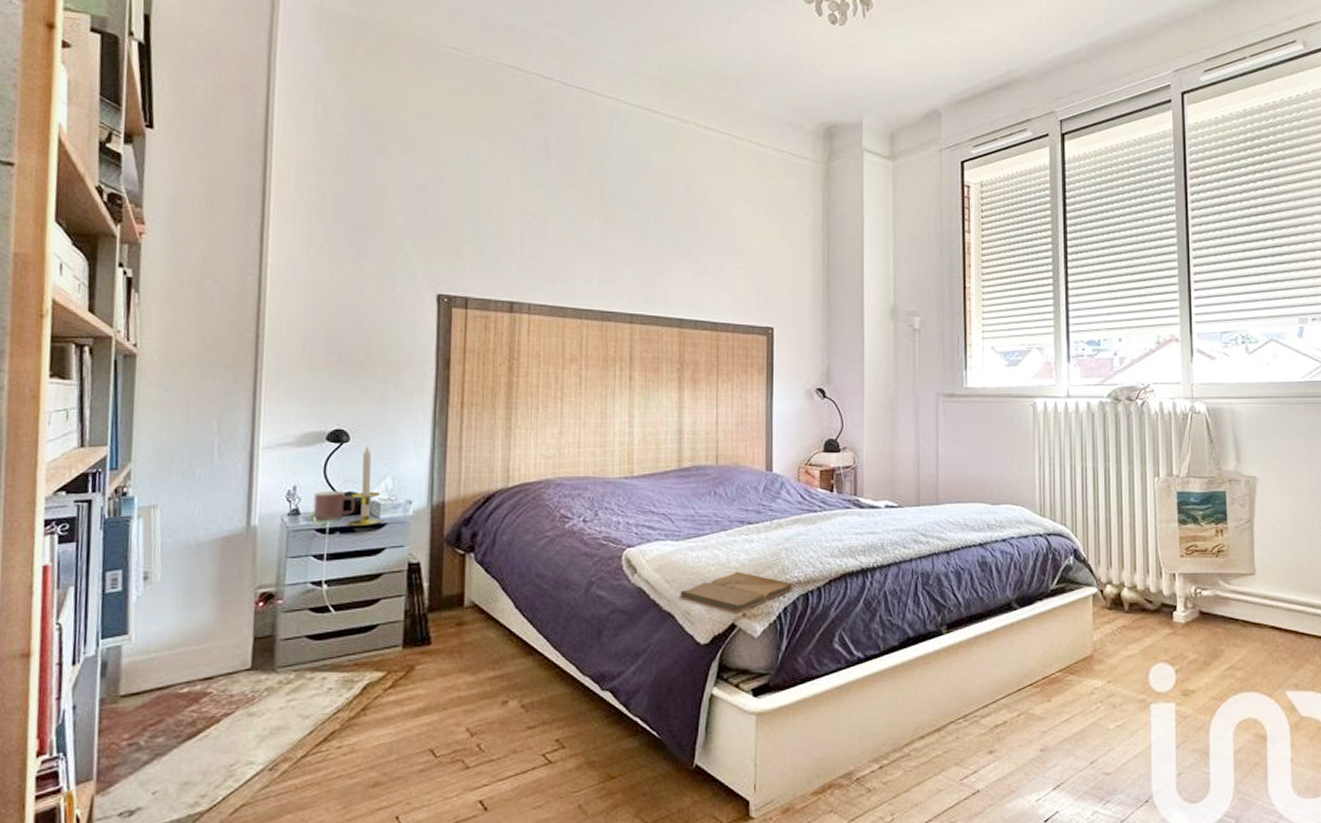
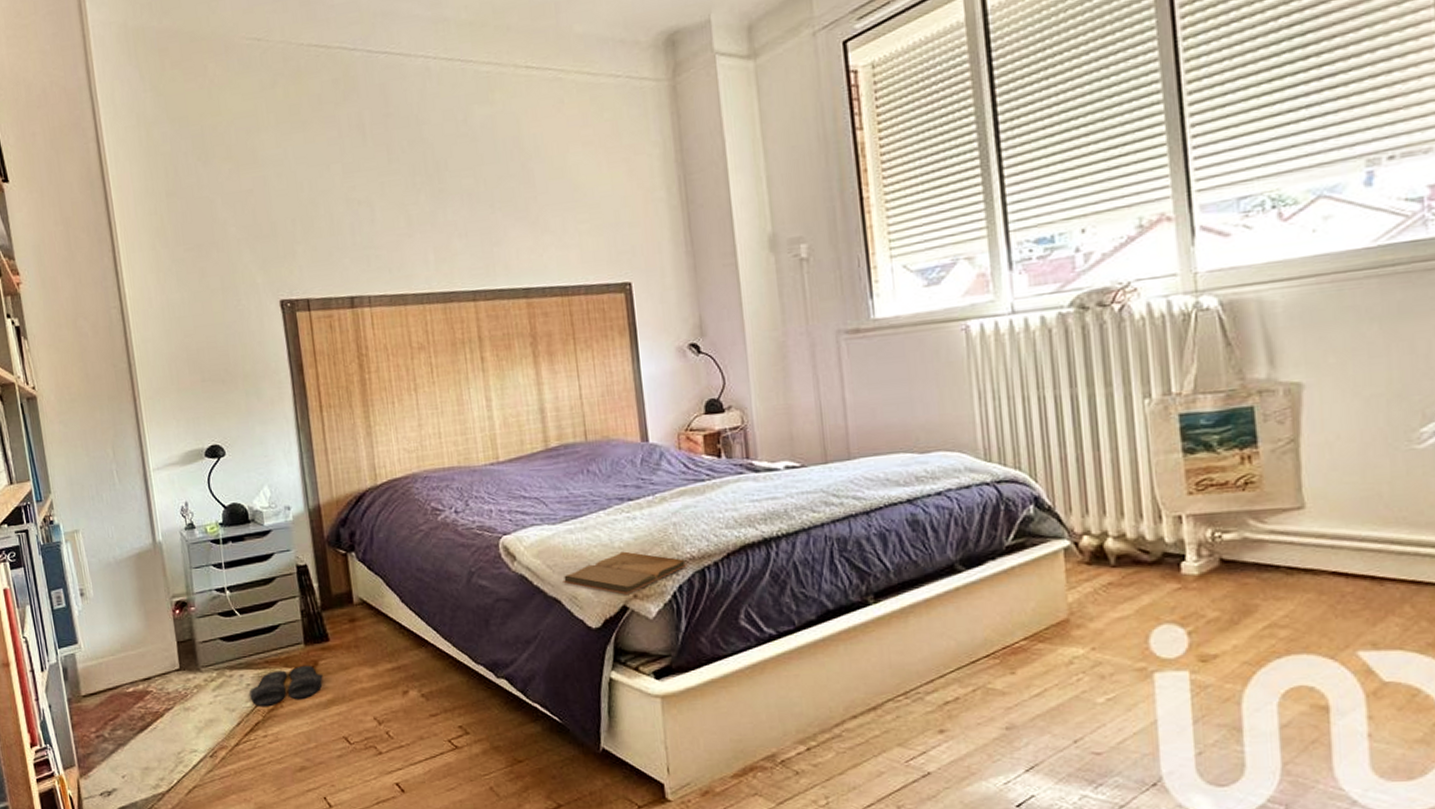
mug: present [313,490,355,522] -> none [203,502,241,534]
slippers: none [330,669,418,715] -> present [249,665,323,707]
candle: present [348,446,382,527] -> none [235,458,267,536]

